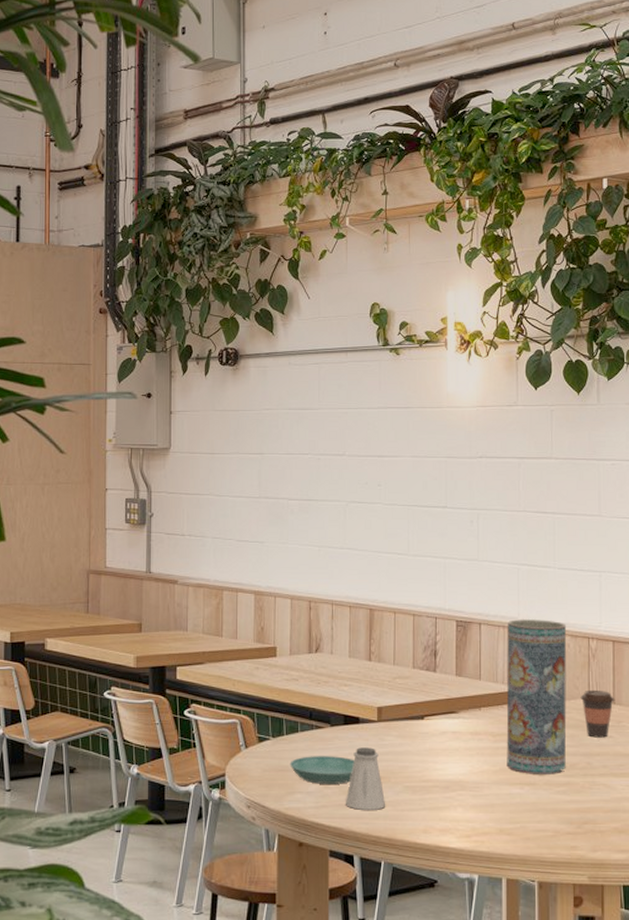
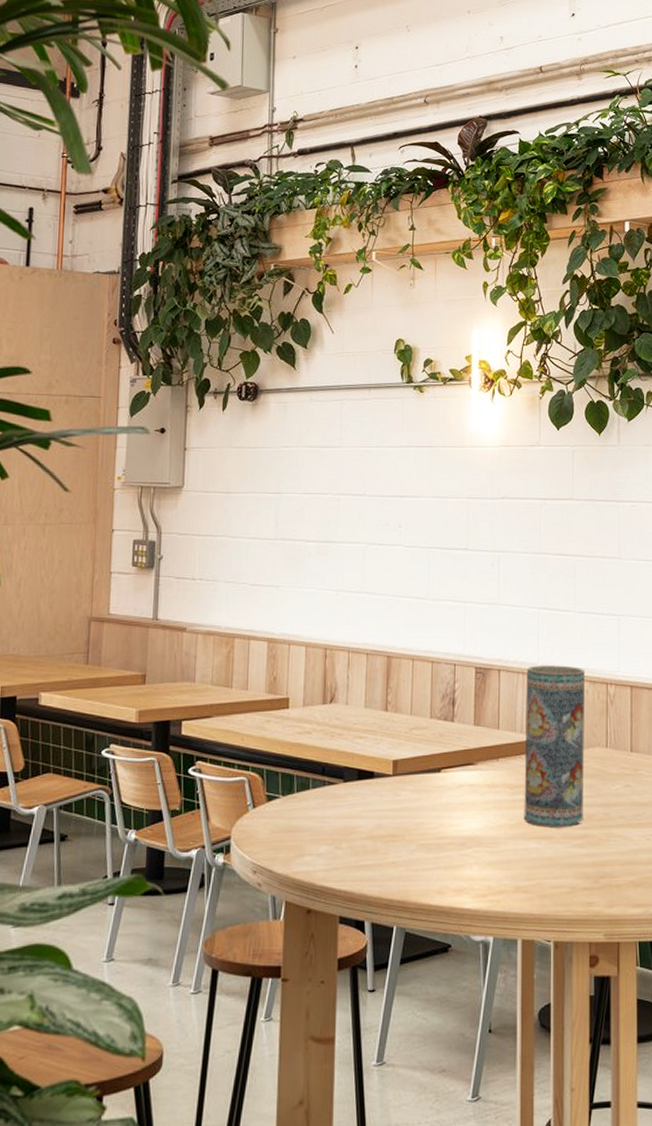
saucer: present [290,756,355,784] -> none [299,814,368,845]
saltshaker: present [345,747,386,810] -> none [357,804,400,871]
coffee cup: present [580,689,615,738] -> none [598,737,633,787]

